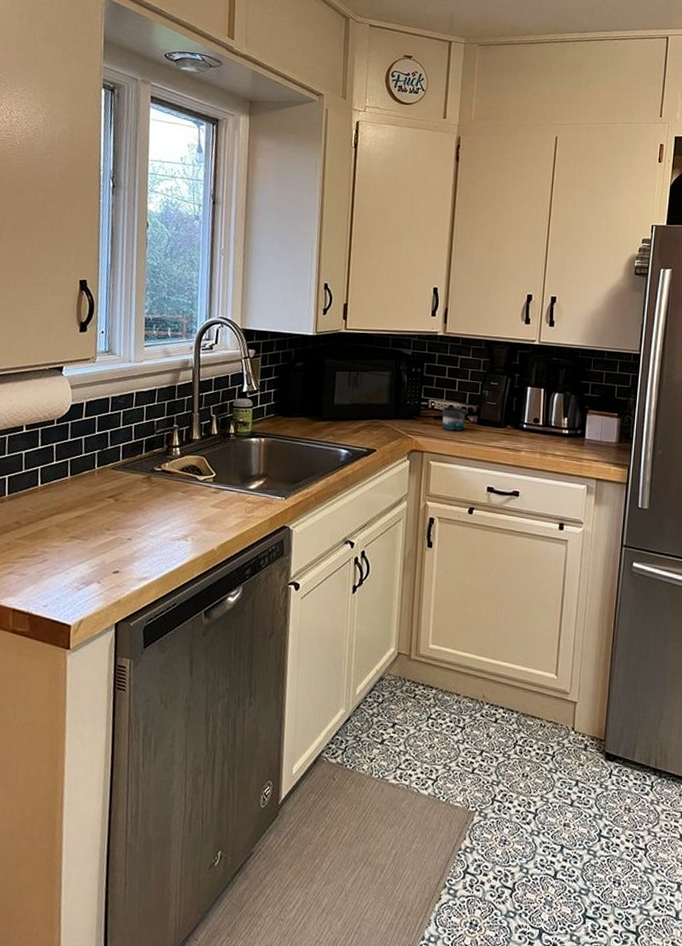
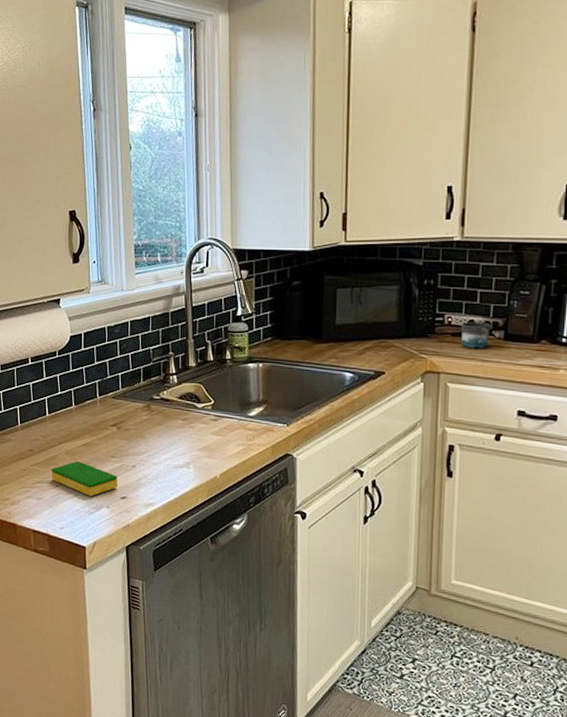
dish sponge: none [38,534,112,571] -> present [51,461,118,496]

